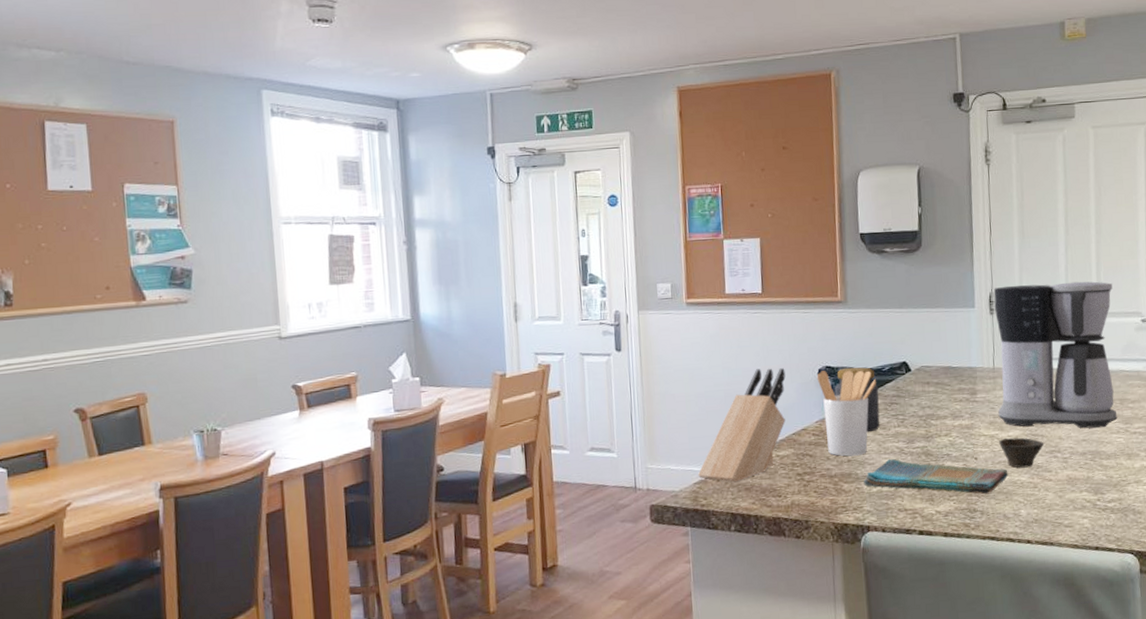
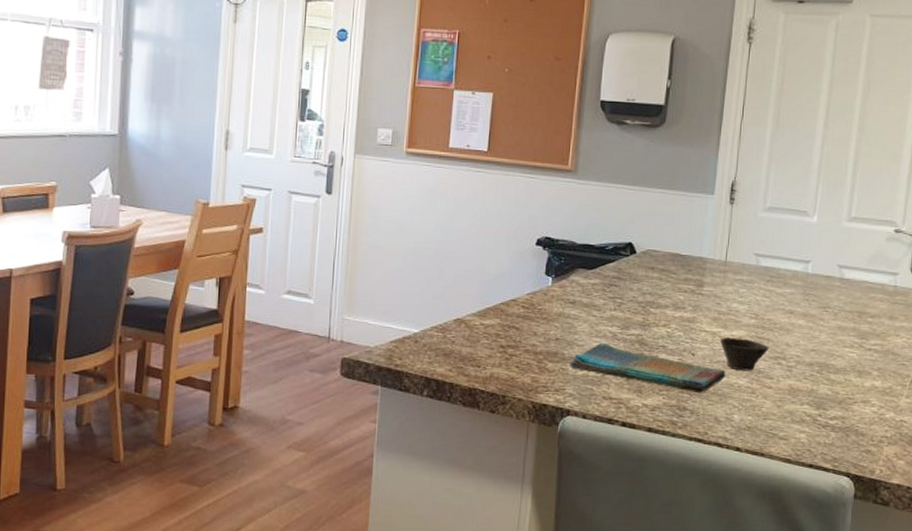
knife block: present [697,368,786,483] -> none [395,231,502,346]
utensil holder: present [817,370,877,457] -> none [534,241,598,335]
jar: present [834,367,880,433] -> none [551,241,599,312]
coffee maker: present [993,281,1118,429] -> none [723,175,868,340]

